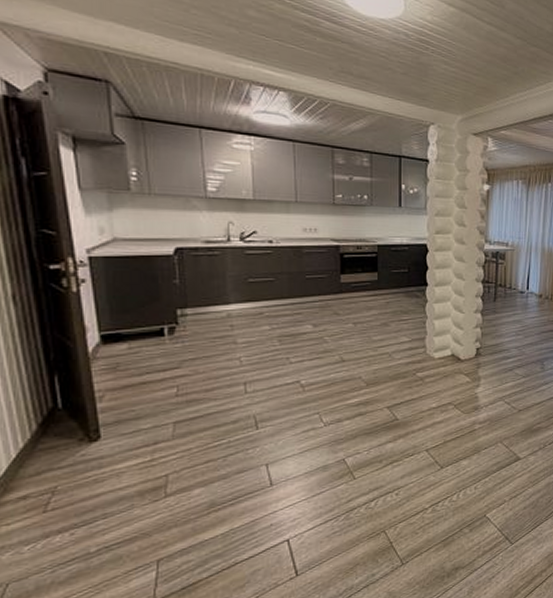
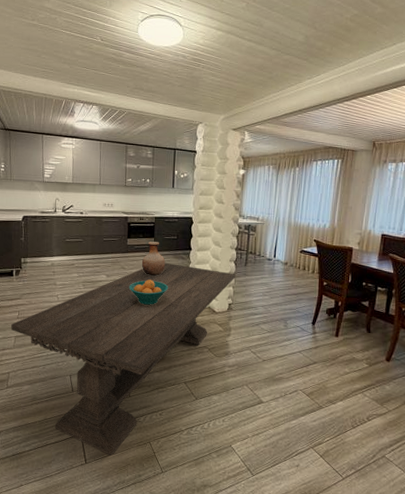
dining table: none [166,303,484,559] -> present [11,262,236,456]
fruit bowl: none [346,326,400,359] -> present [129,279,169,305]
vase: none [362,277,395,321] -> present [141,241,166,276]

